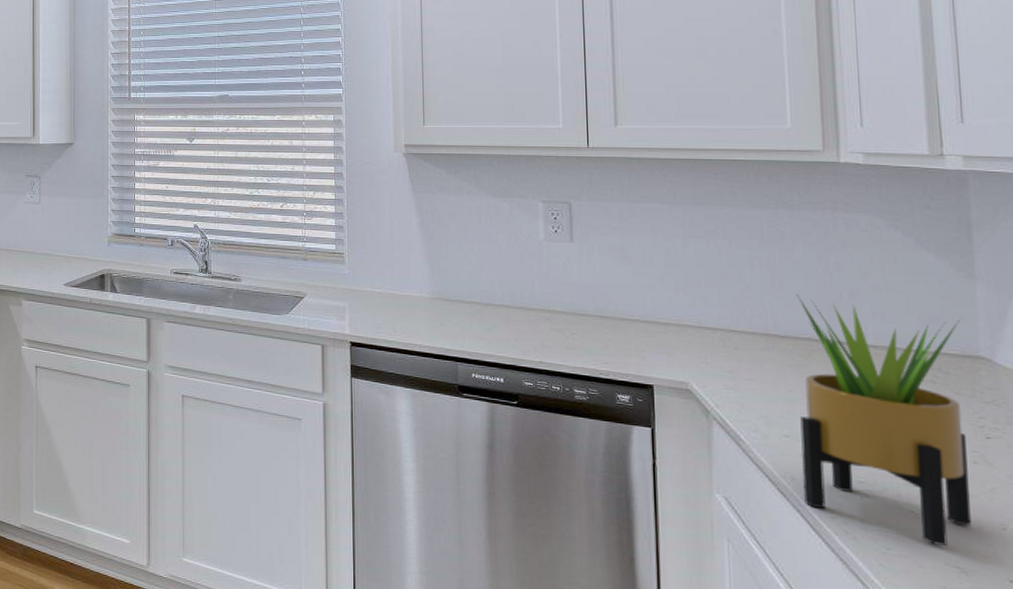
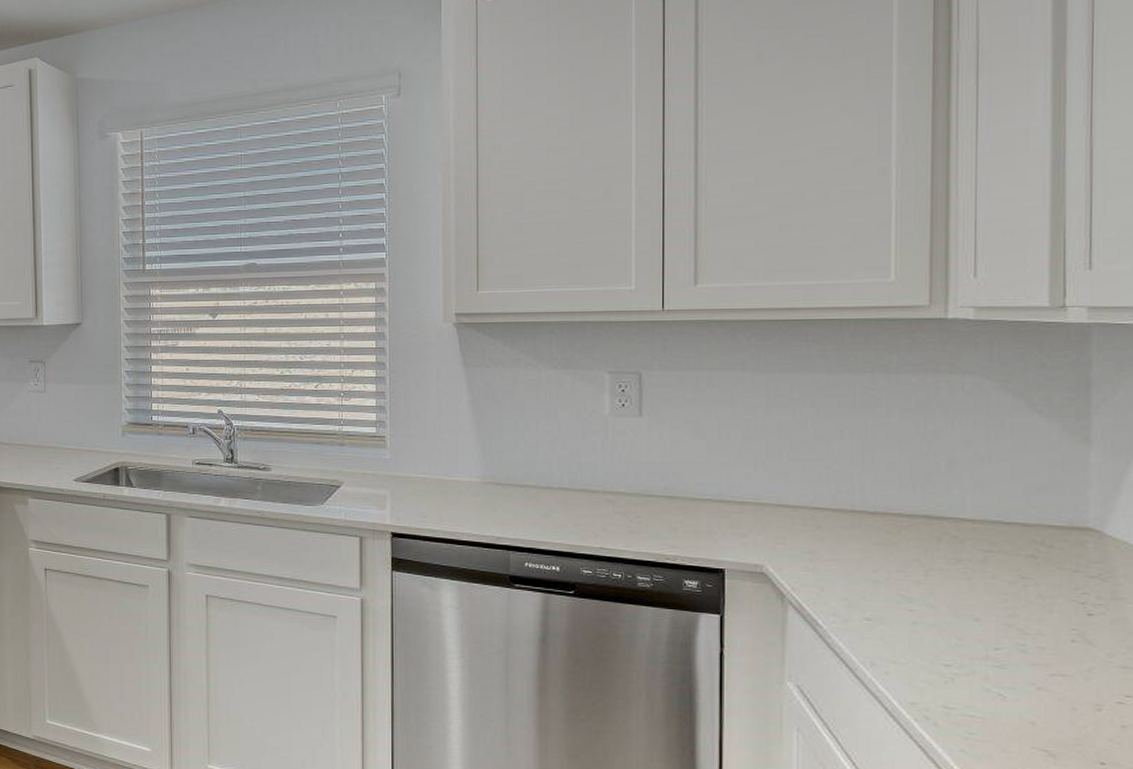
potted plant: present [797,294,971,545] -> none [882,466,1069,728]

